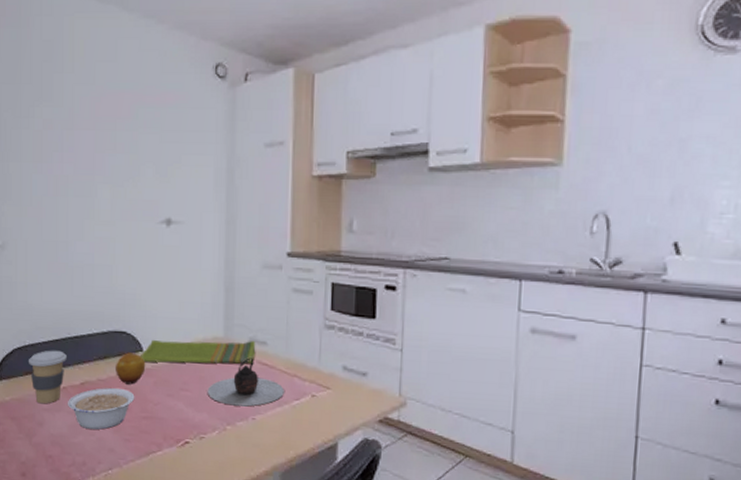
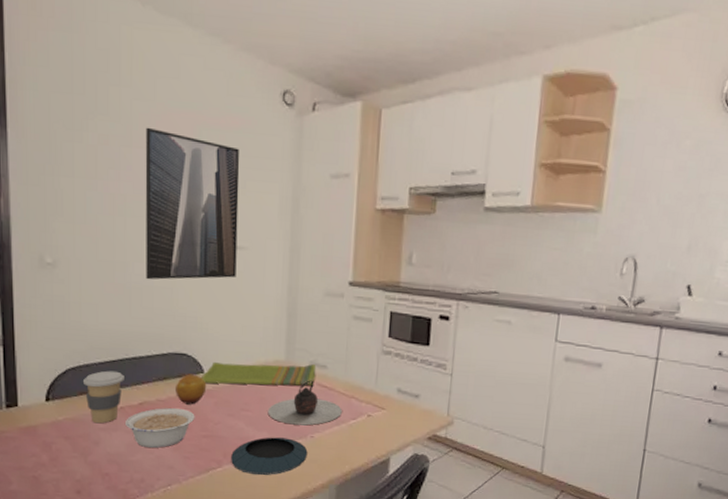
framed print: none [86,109,175,258] -> present [145,127,240,280]
saucer: none [171,418,250,461] -> present [231,437,308,476]

